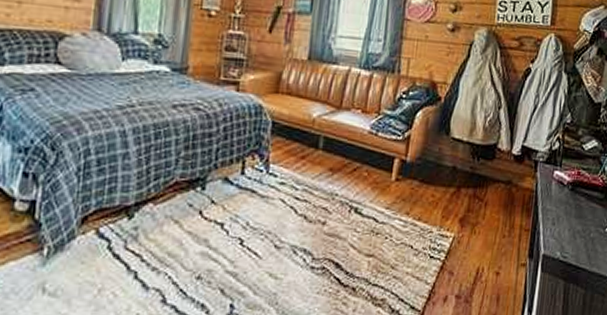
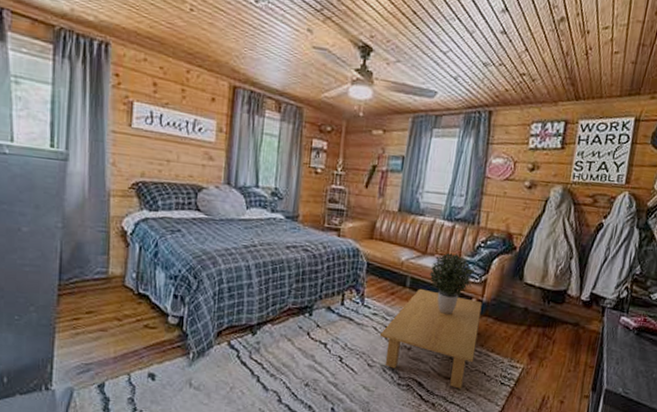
coffee table: none [289,149,406,268] -> present [380,288,483,389]
potted plant: none [343,106,396,180] -> present [428,253,474,316]

